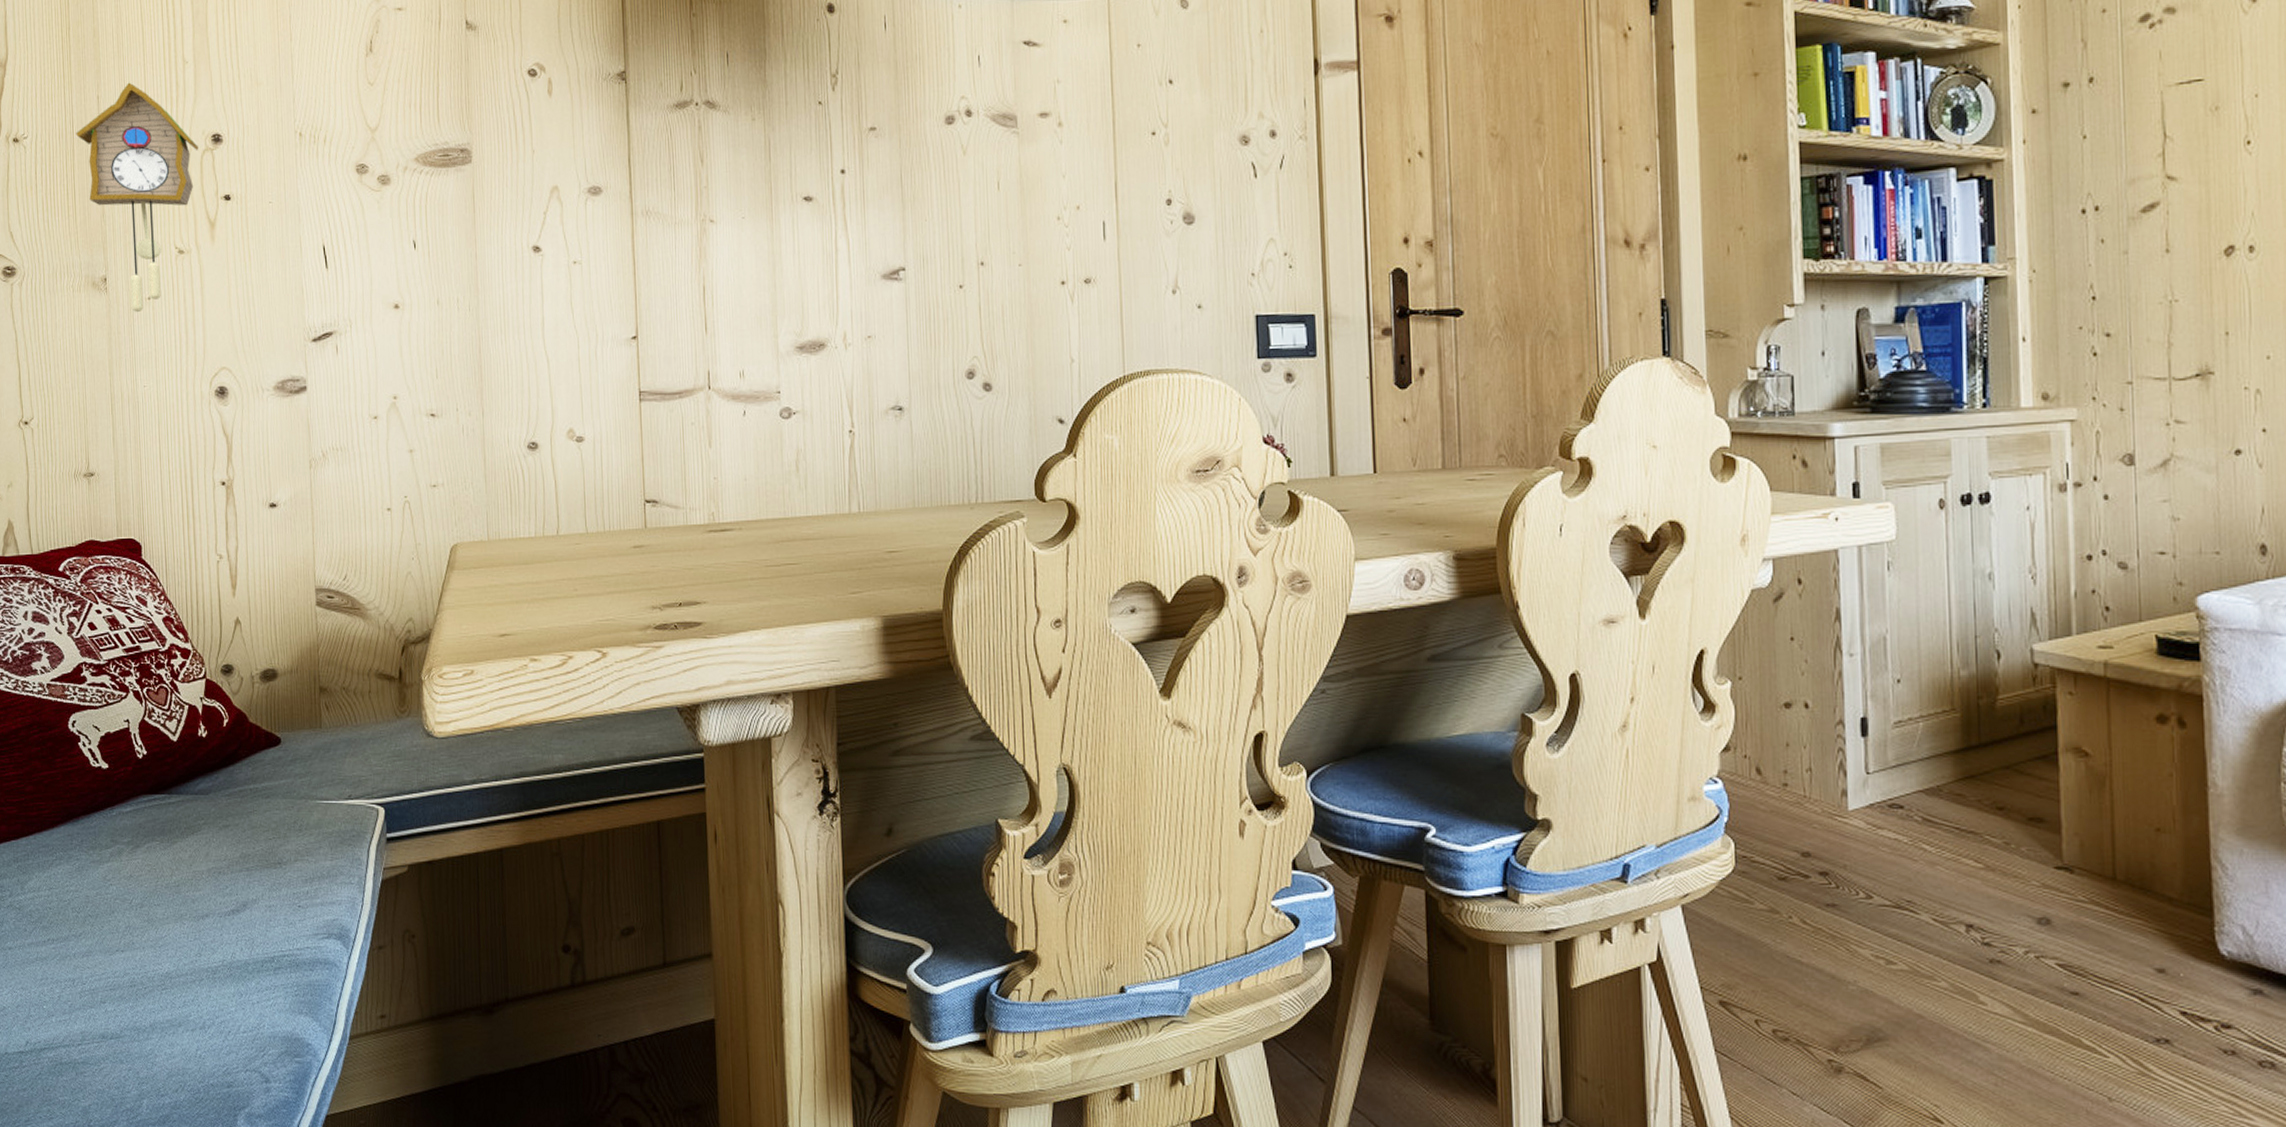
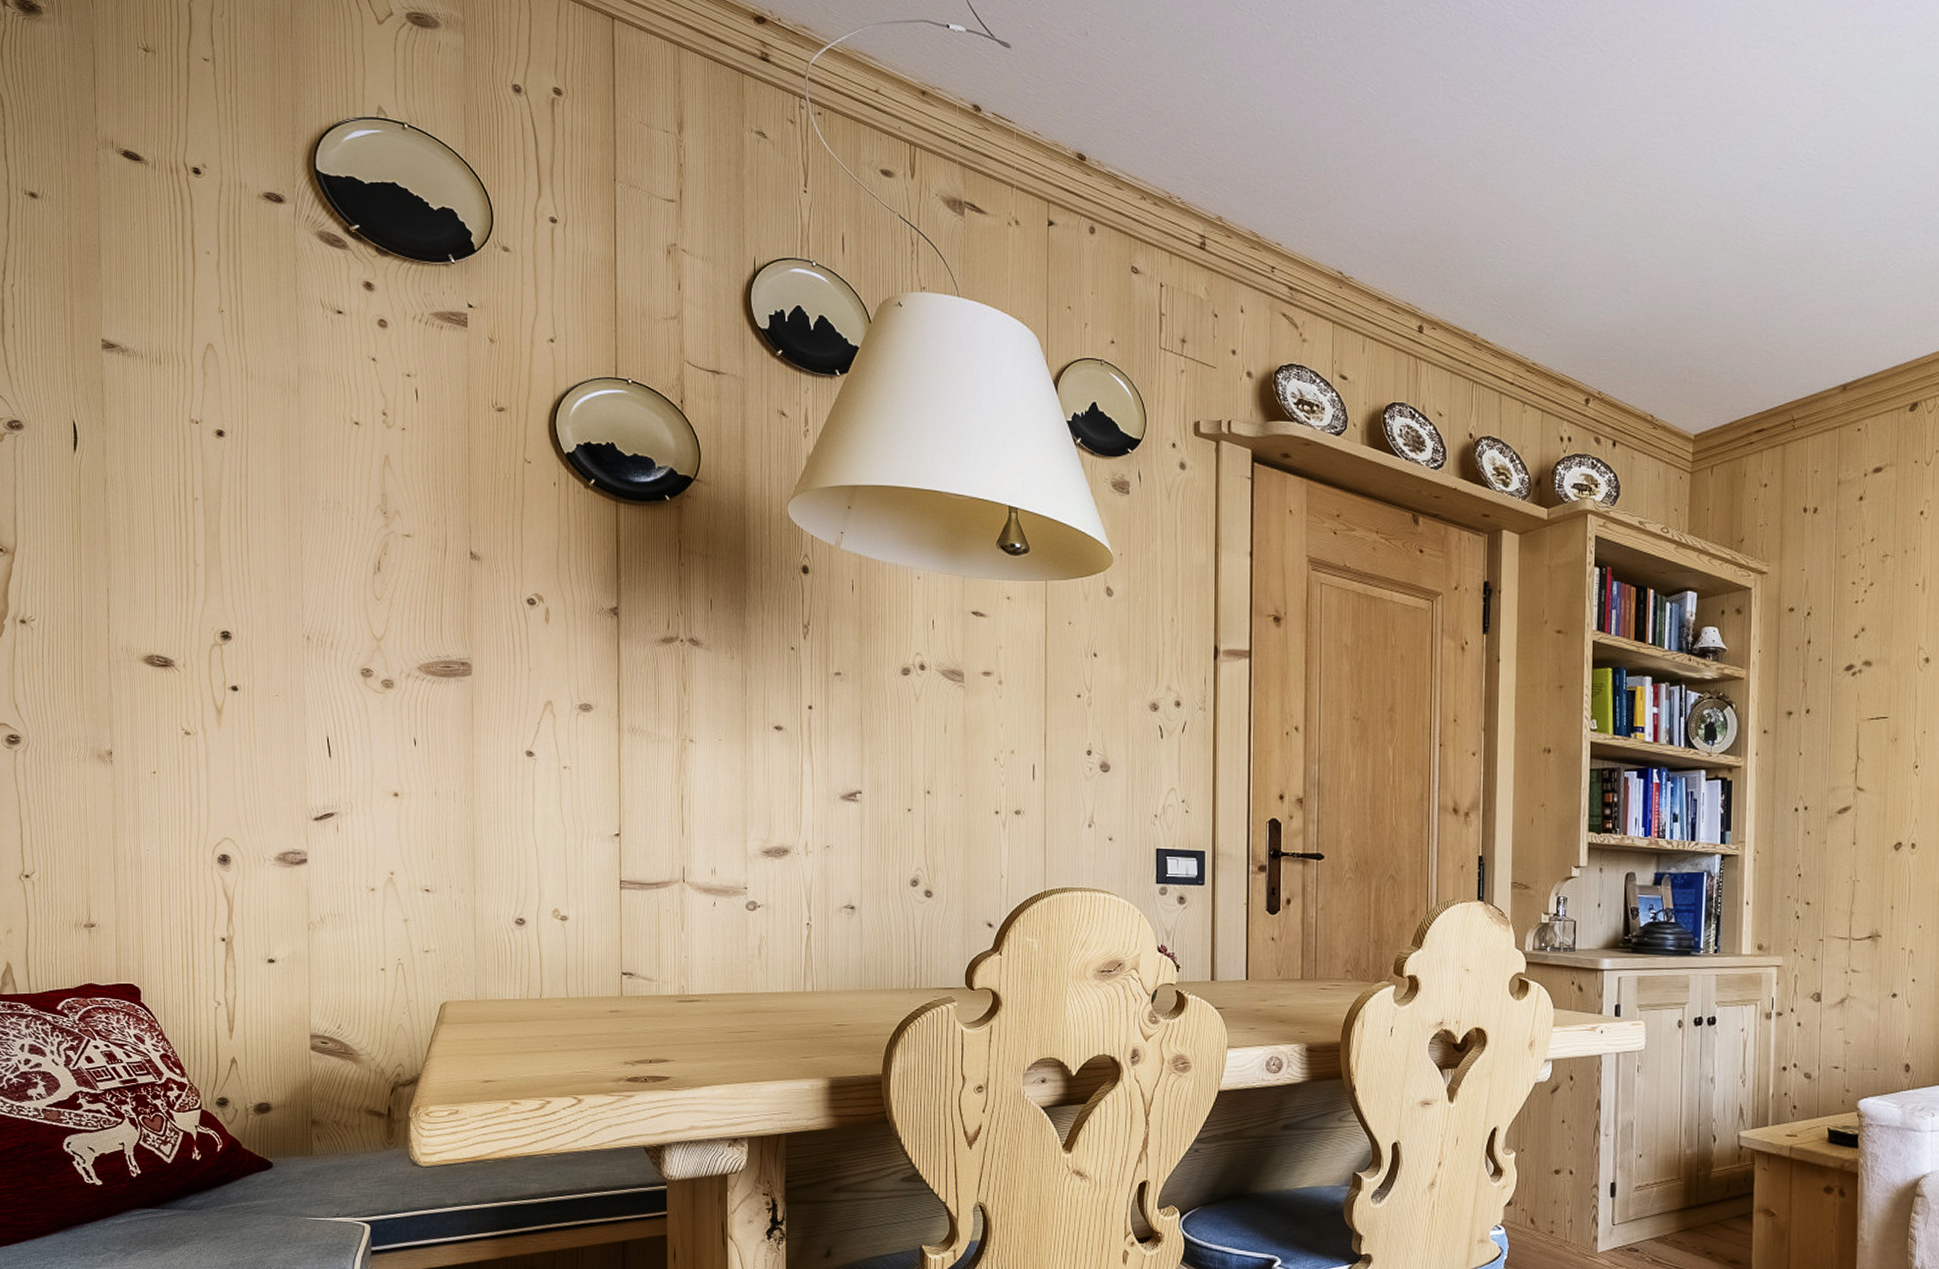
cuckoo clock: present [76,82,198,312] -> none [85,578,207,784]

